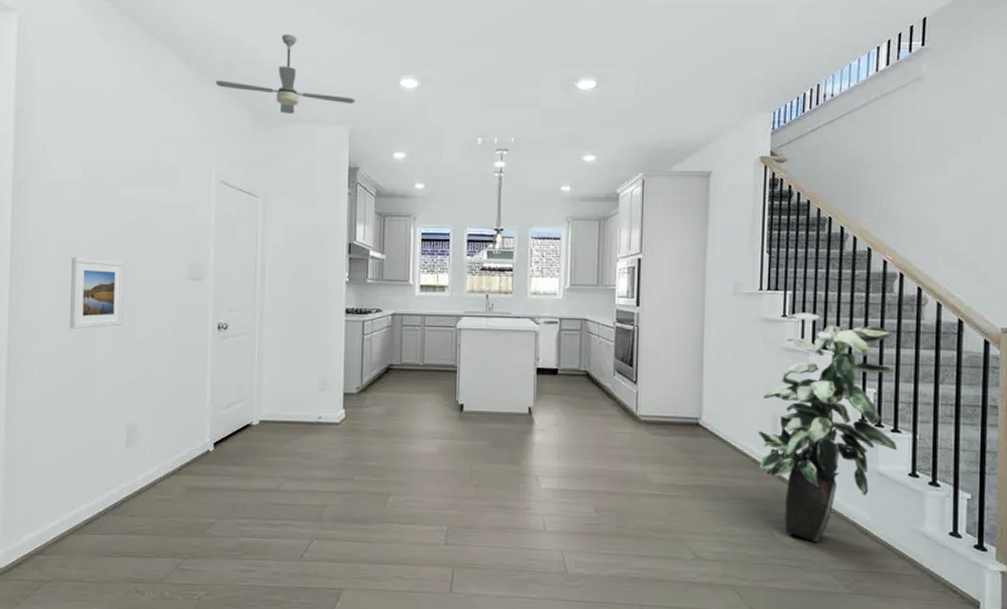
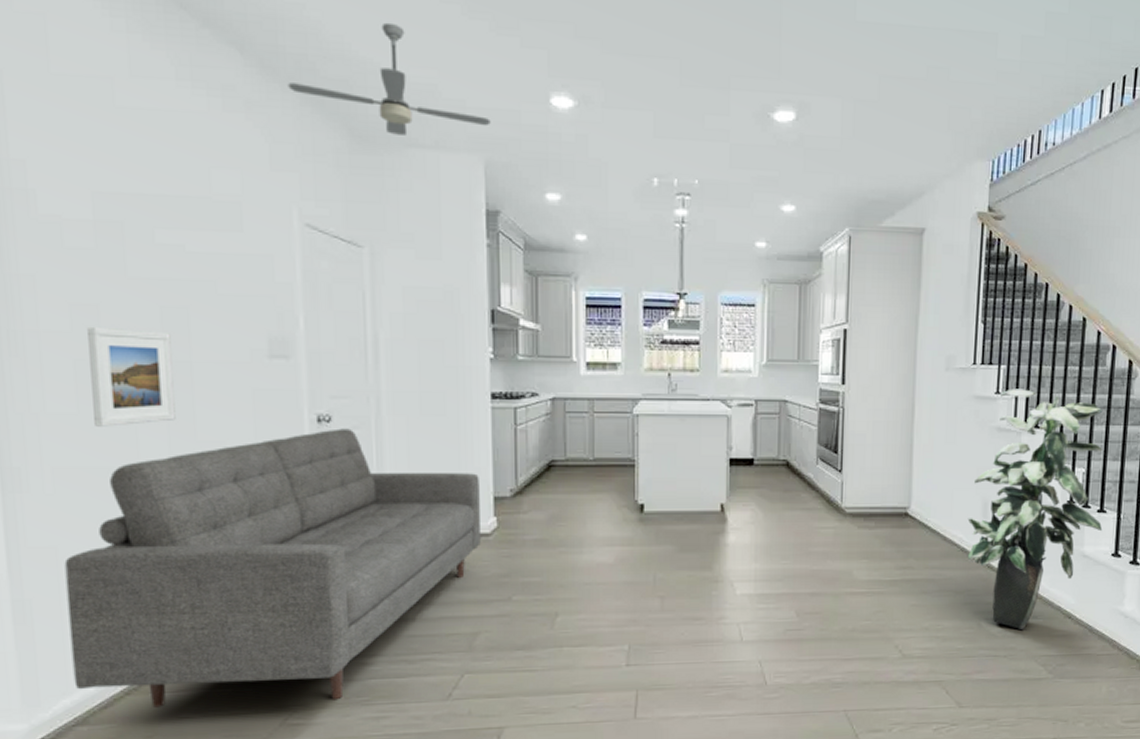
sofa: none [38,334,333,553] -> present [64,428,481,708]

